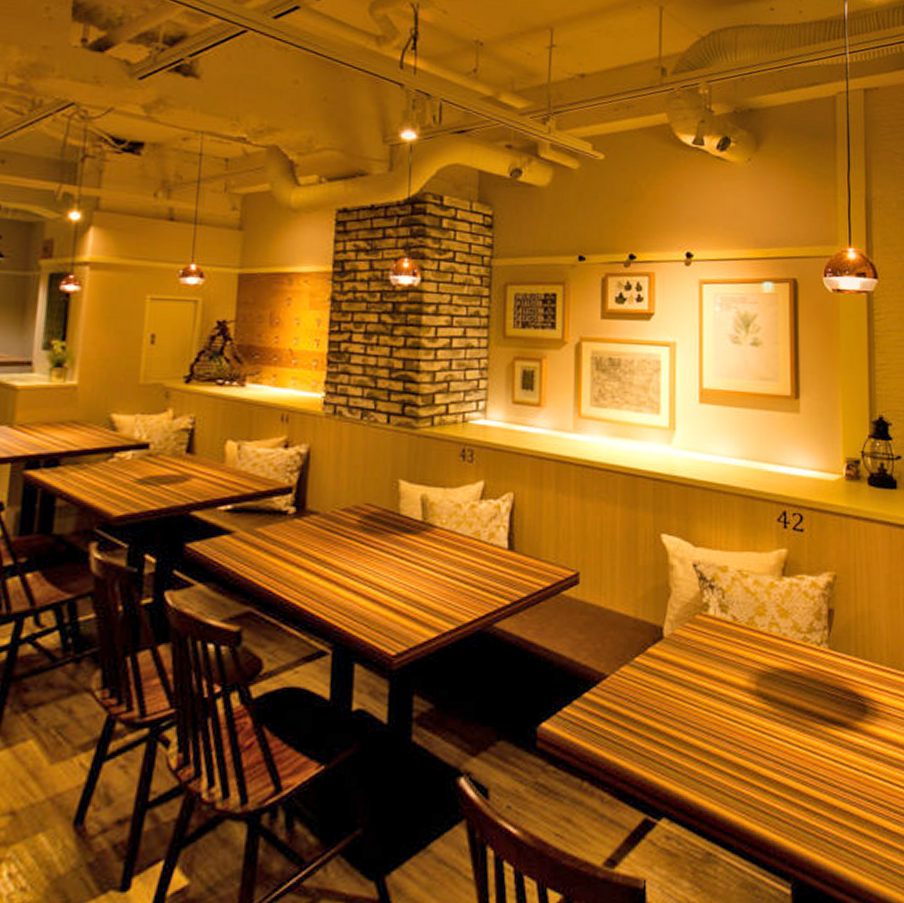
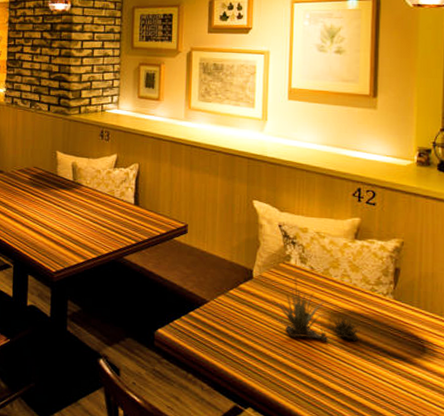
succulent plant: none [686,630,793,713] -> present [271,276,360,341]

